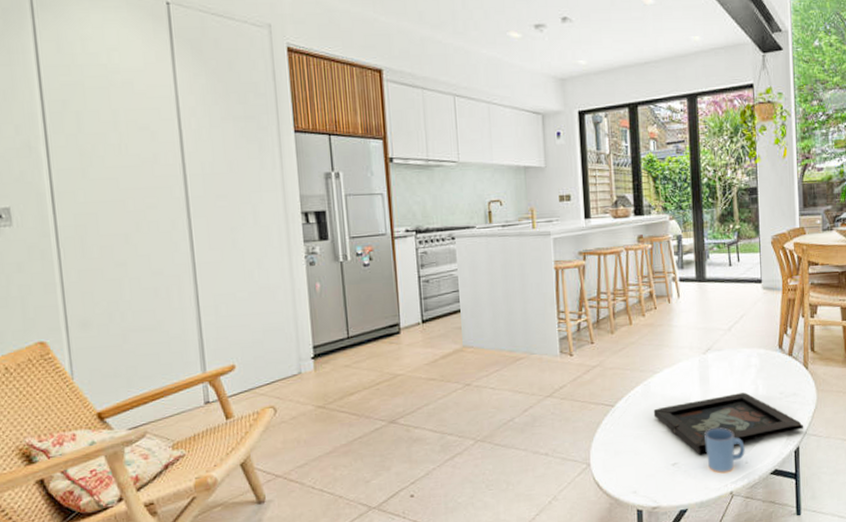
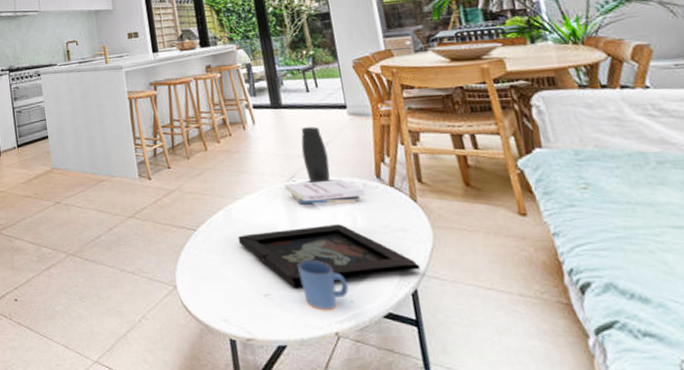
books: none [701,350,769,376] -> present [285,179,366,205]
vase: none [719,300,742,355] -> present [301,127,330,184]

